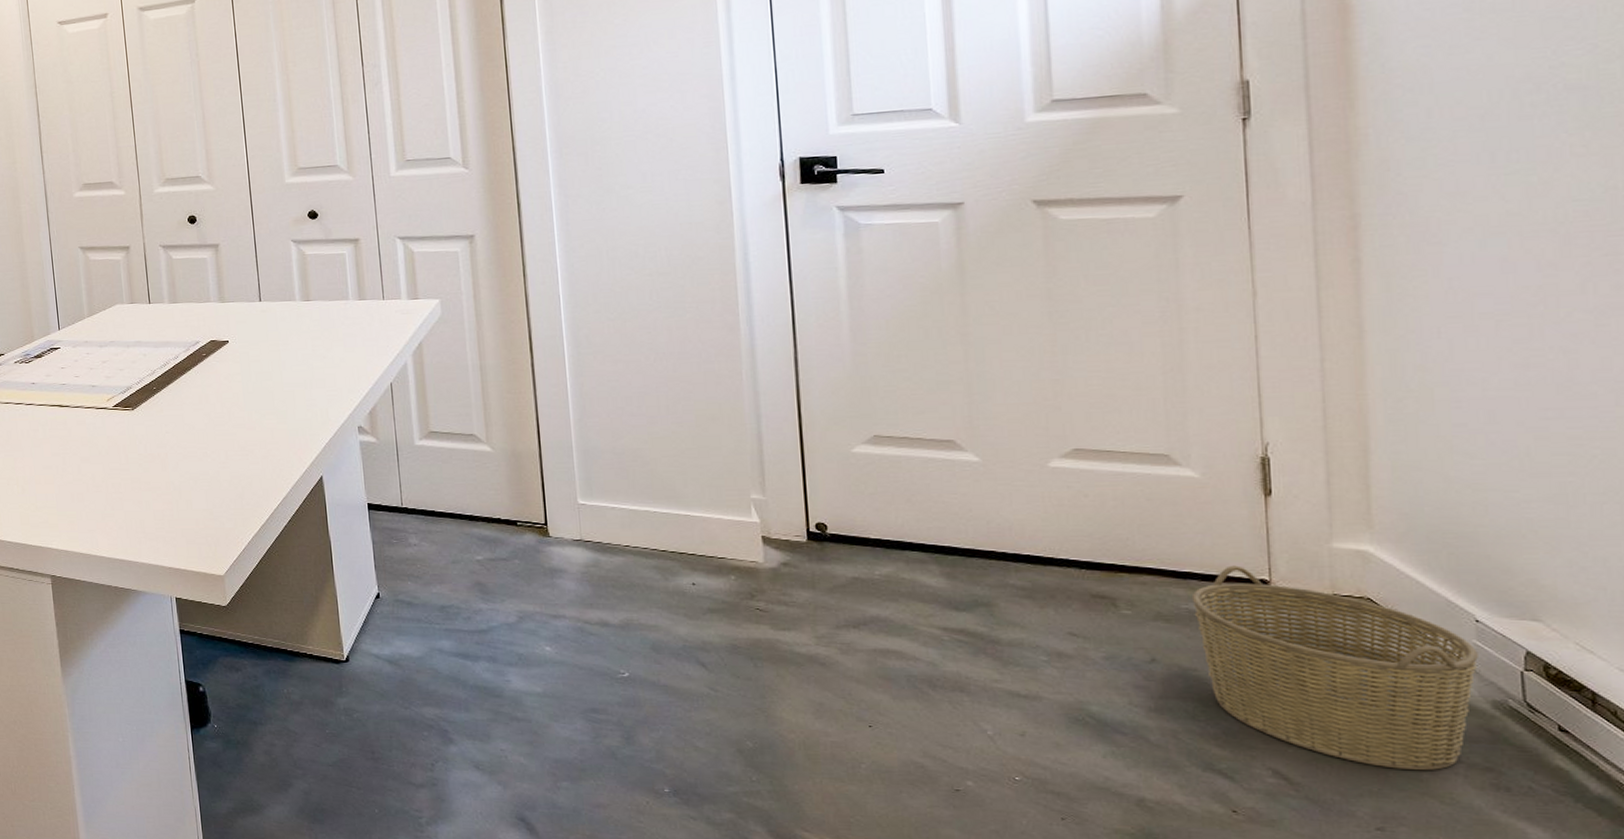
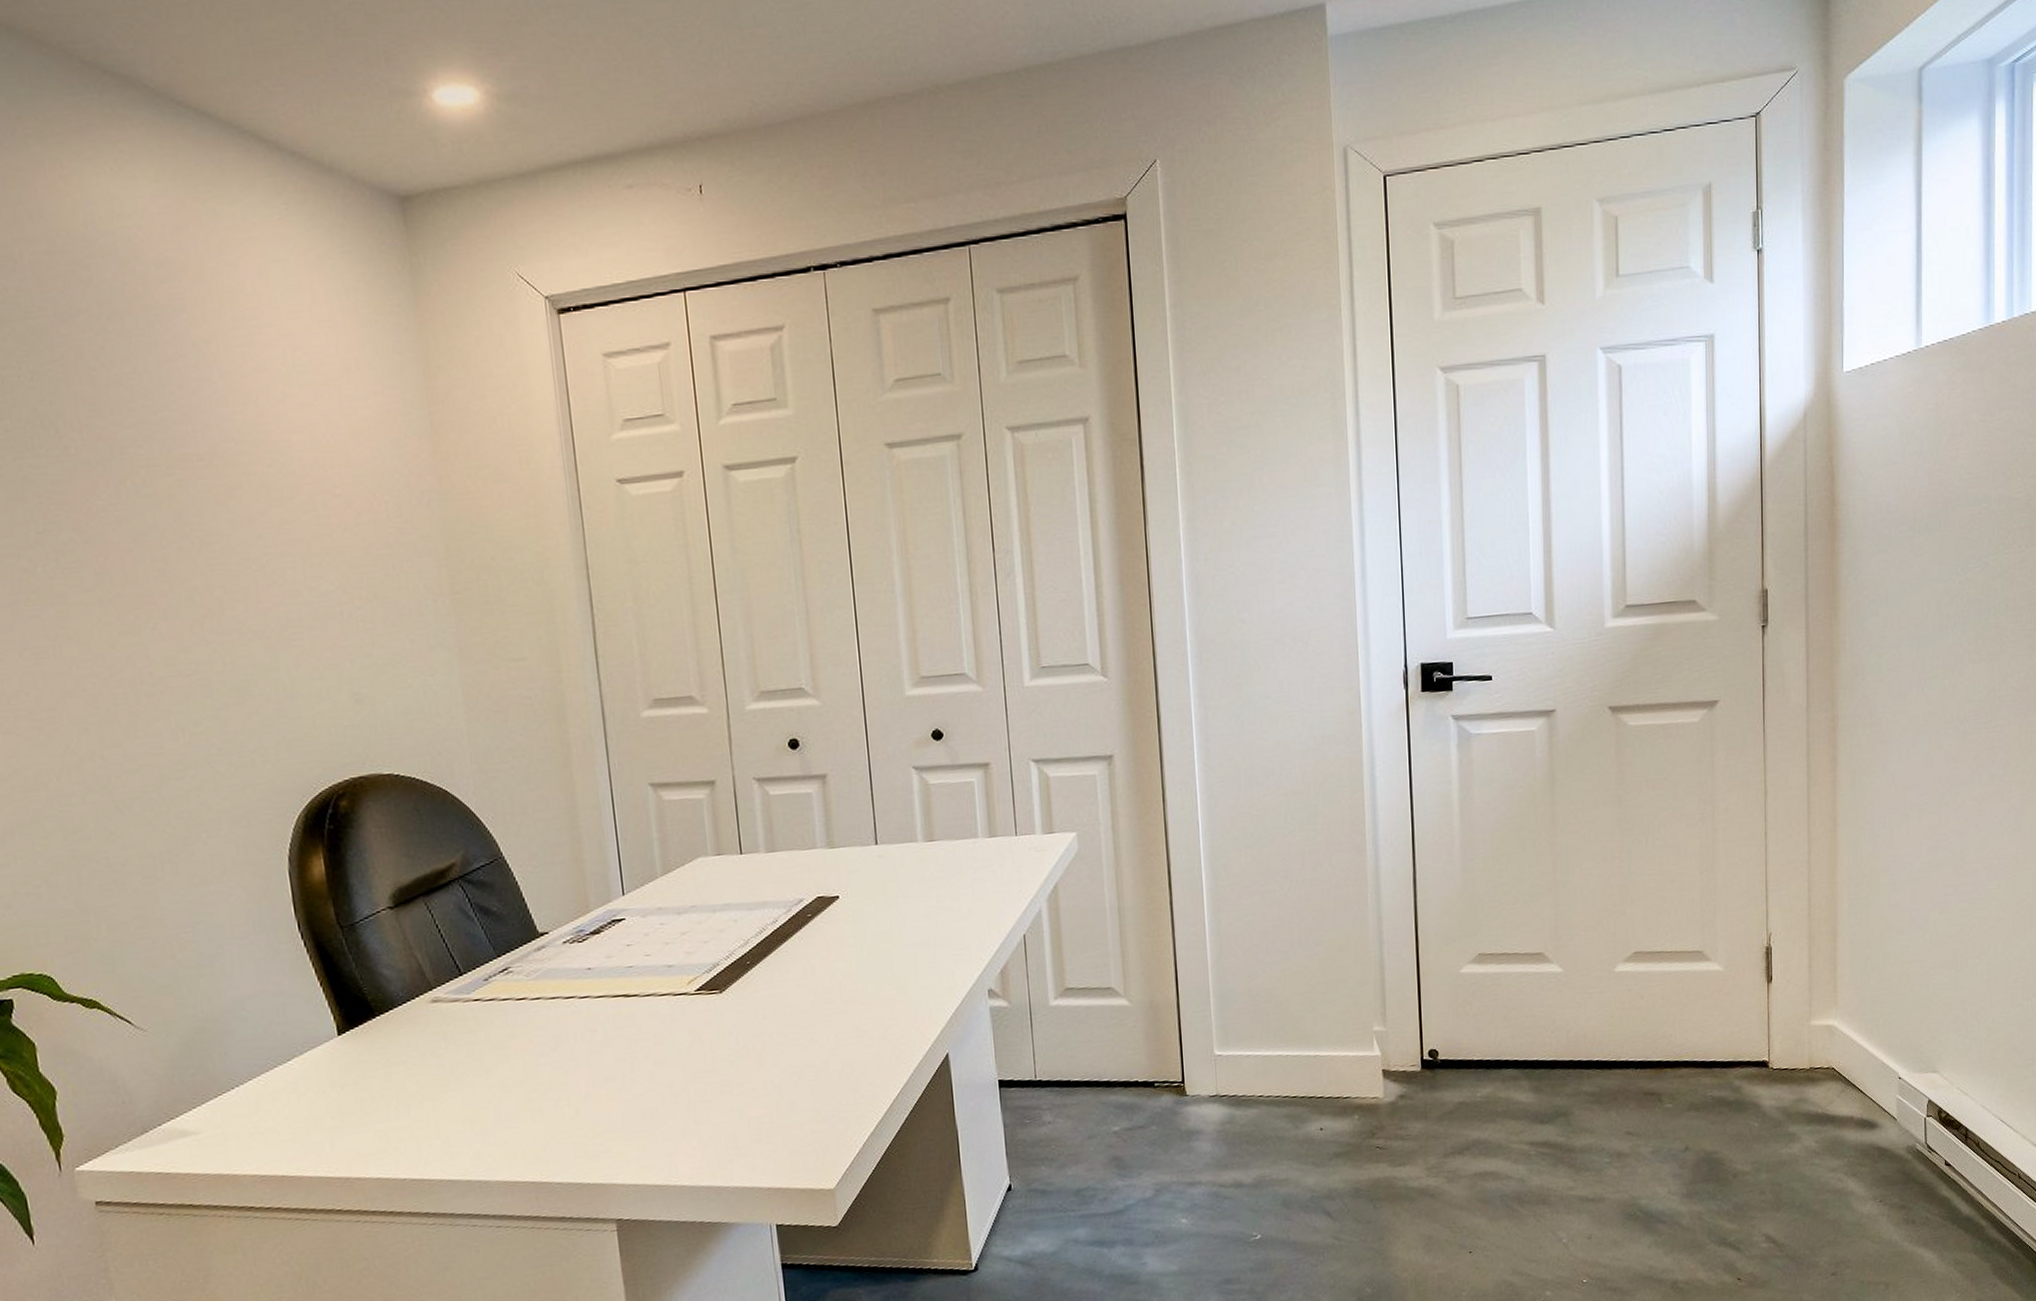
basket: present [1191,565,1478,771] -> none [1715,1050,1899,1219]

